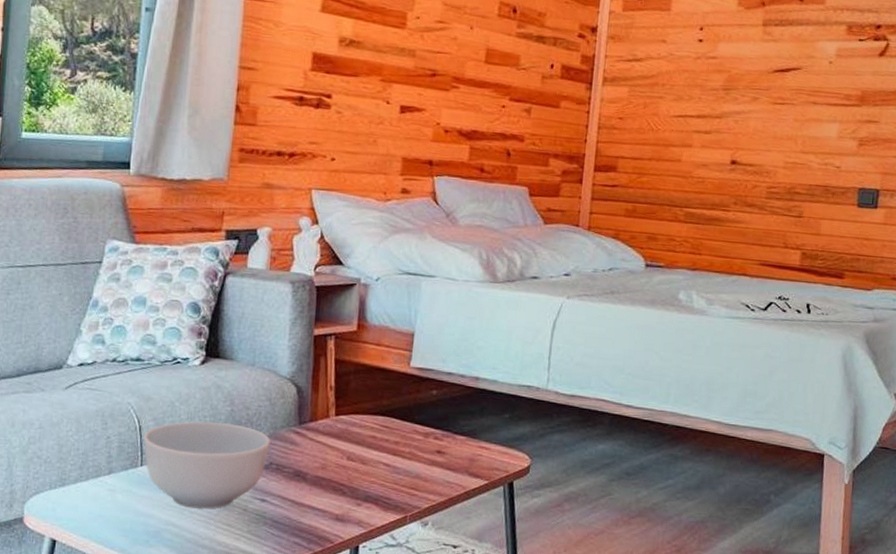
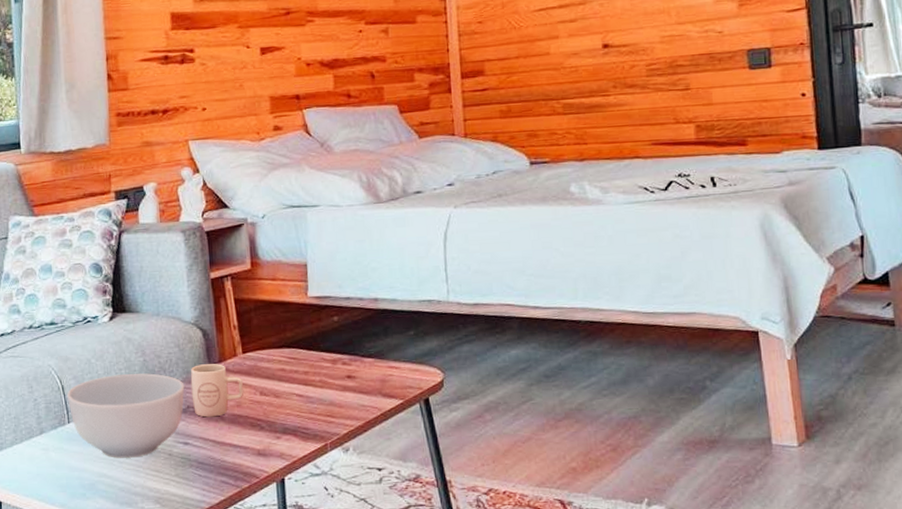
mug: none [276,421,332,477] -> present [190,364,245,417]

